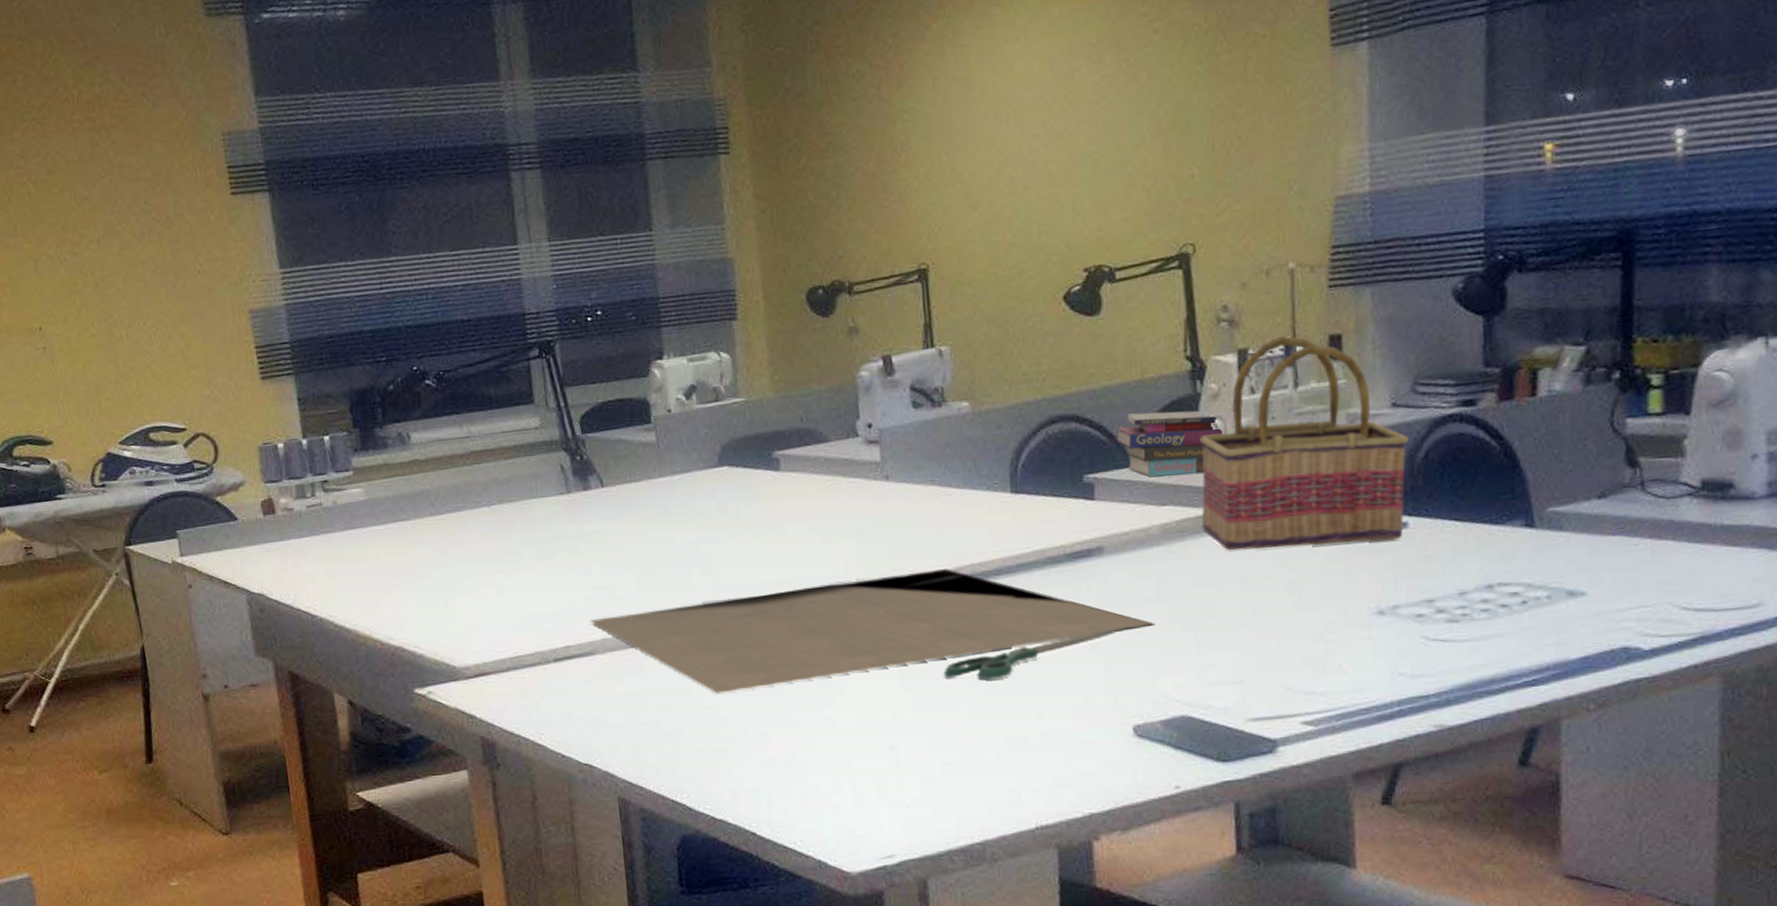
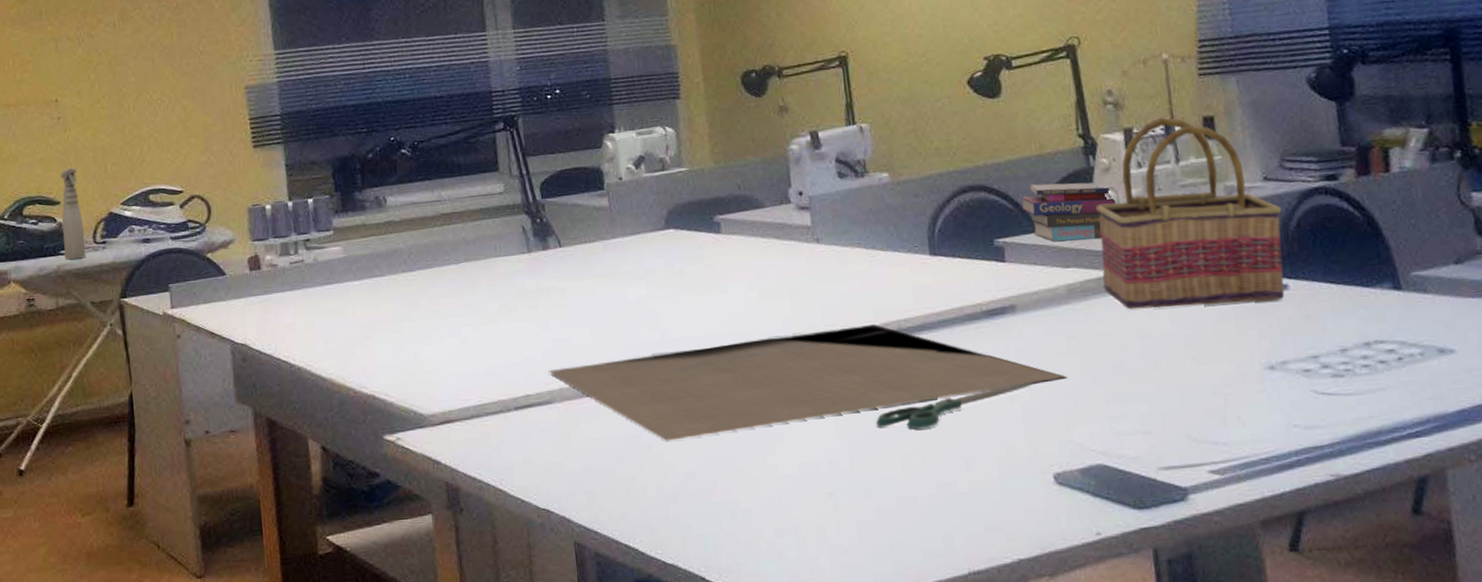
spray bottle: none [50,403,85,505] -> present [60,167,86,260]

